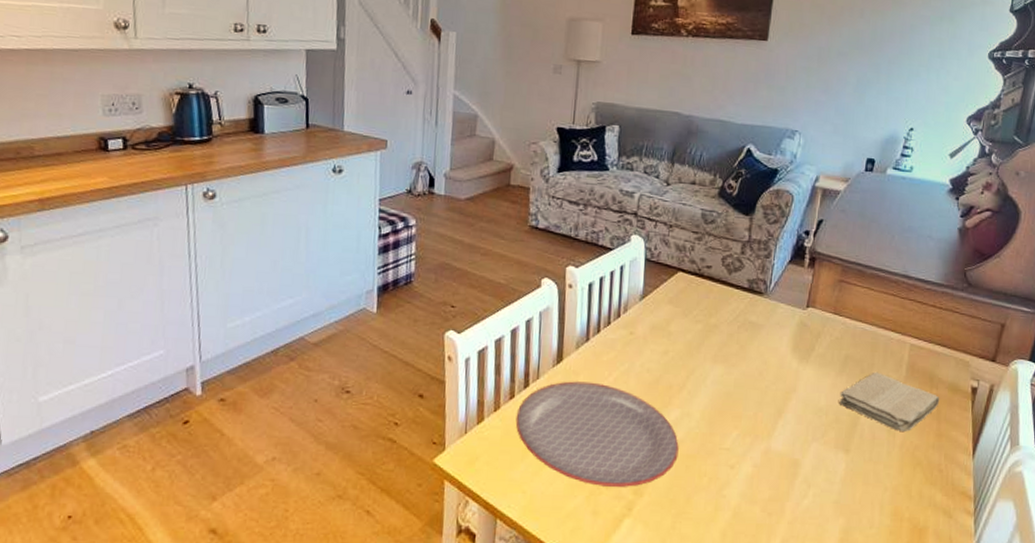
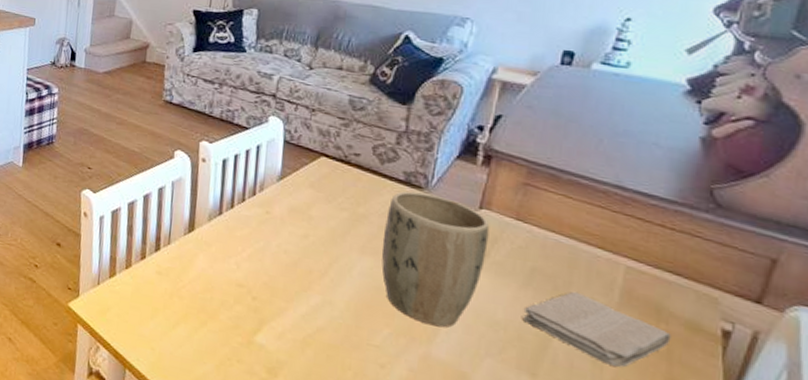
plate: present [516,381,679,487] -> none [146,250,319,366]
plant pot: none [730,297,815,422] -> present [381,191,490,328]

